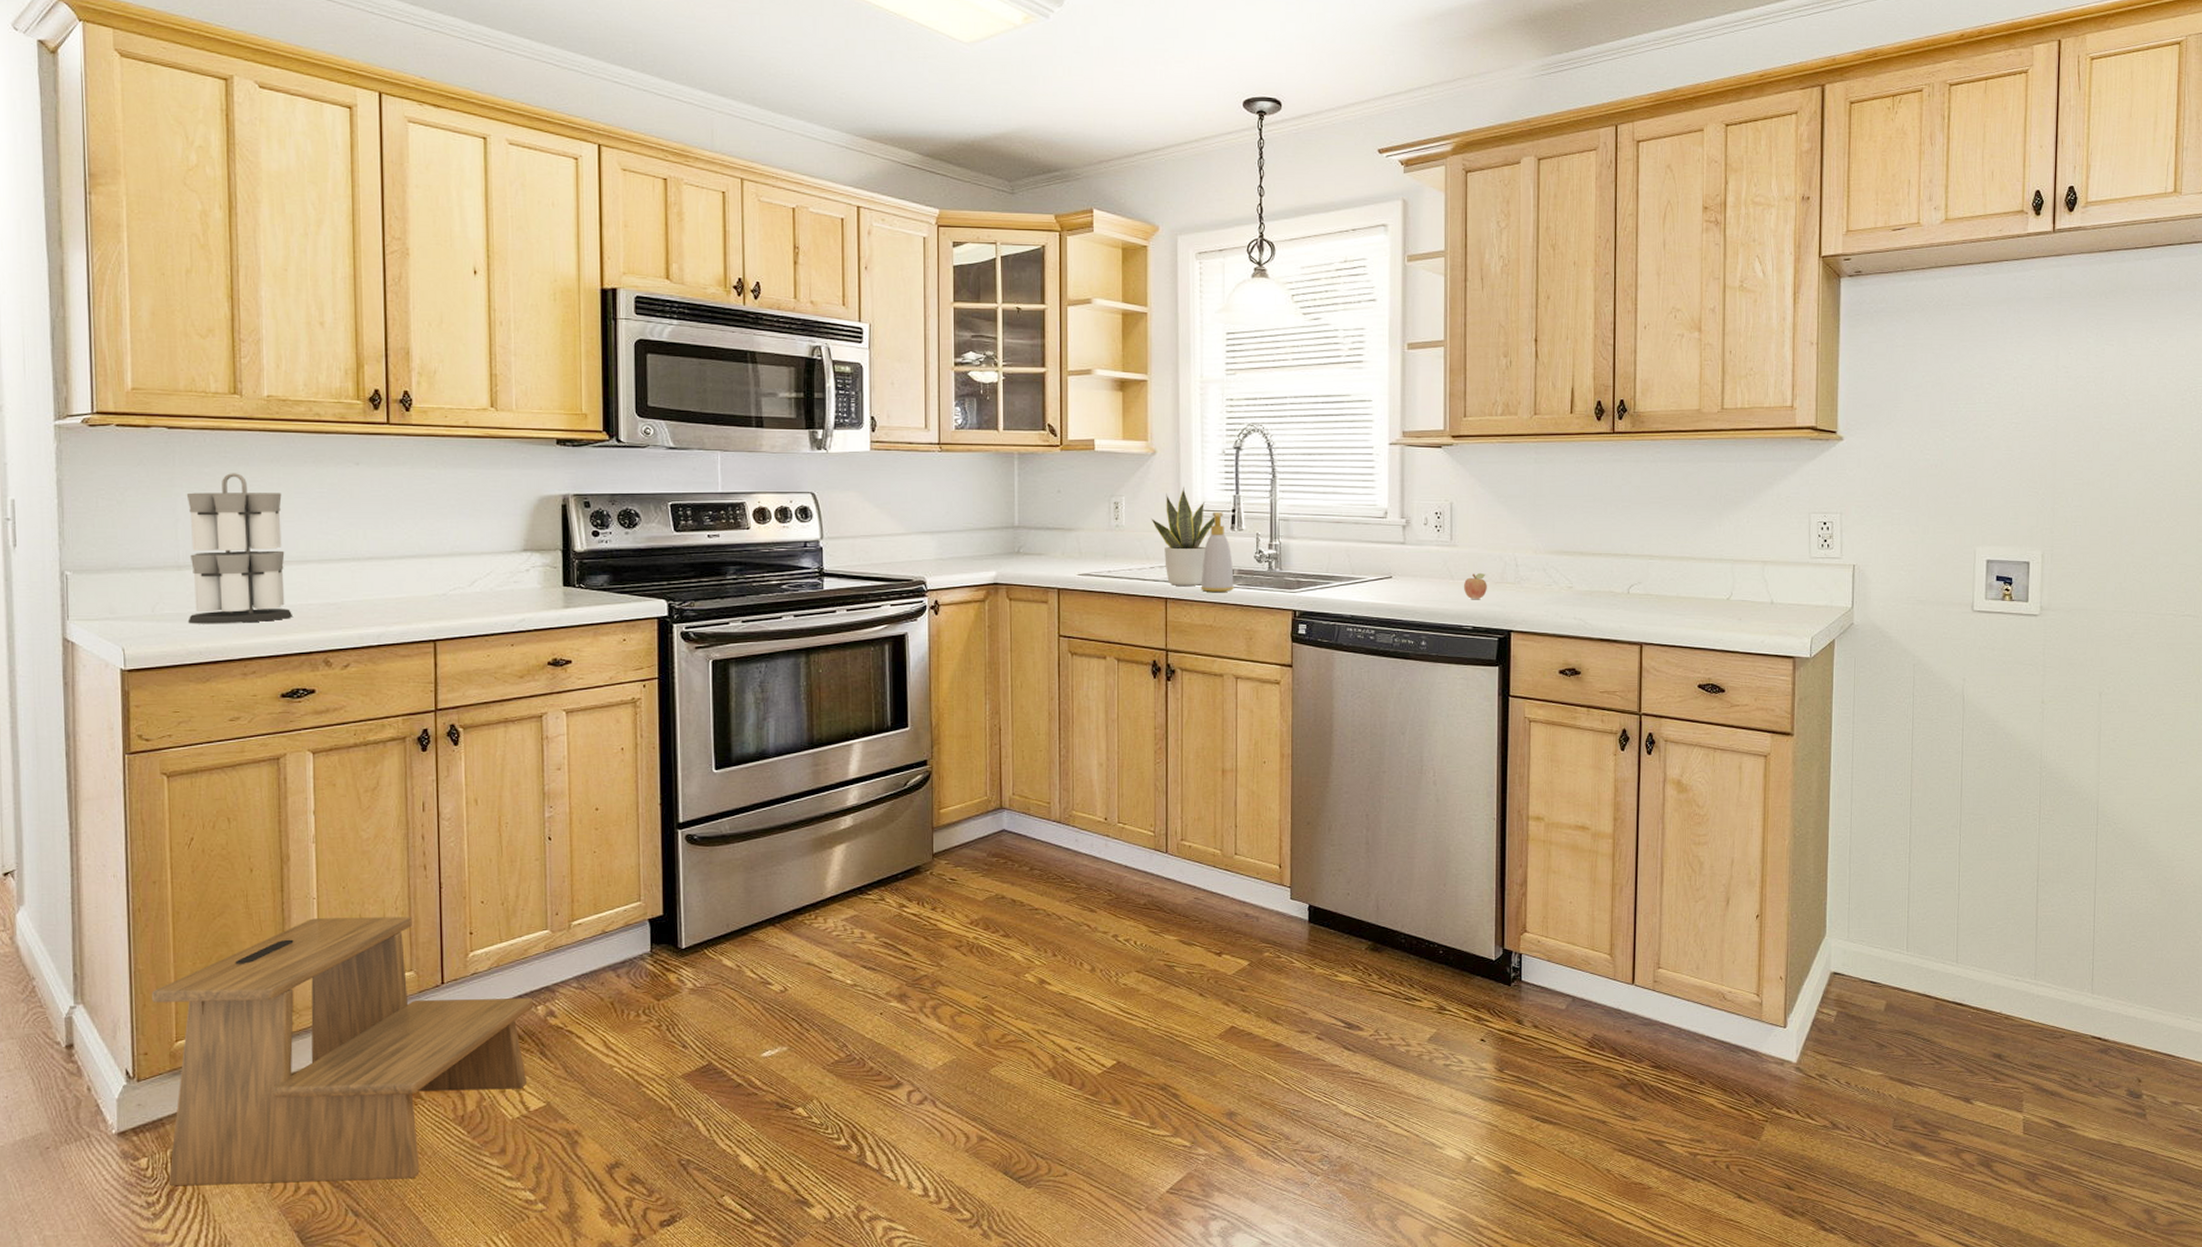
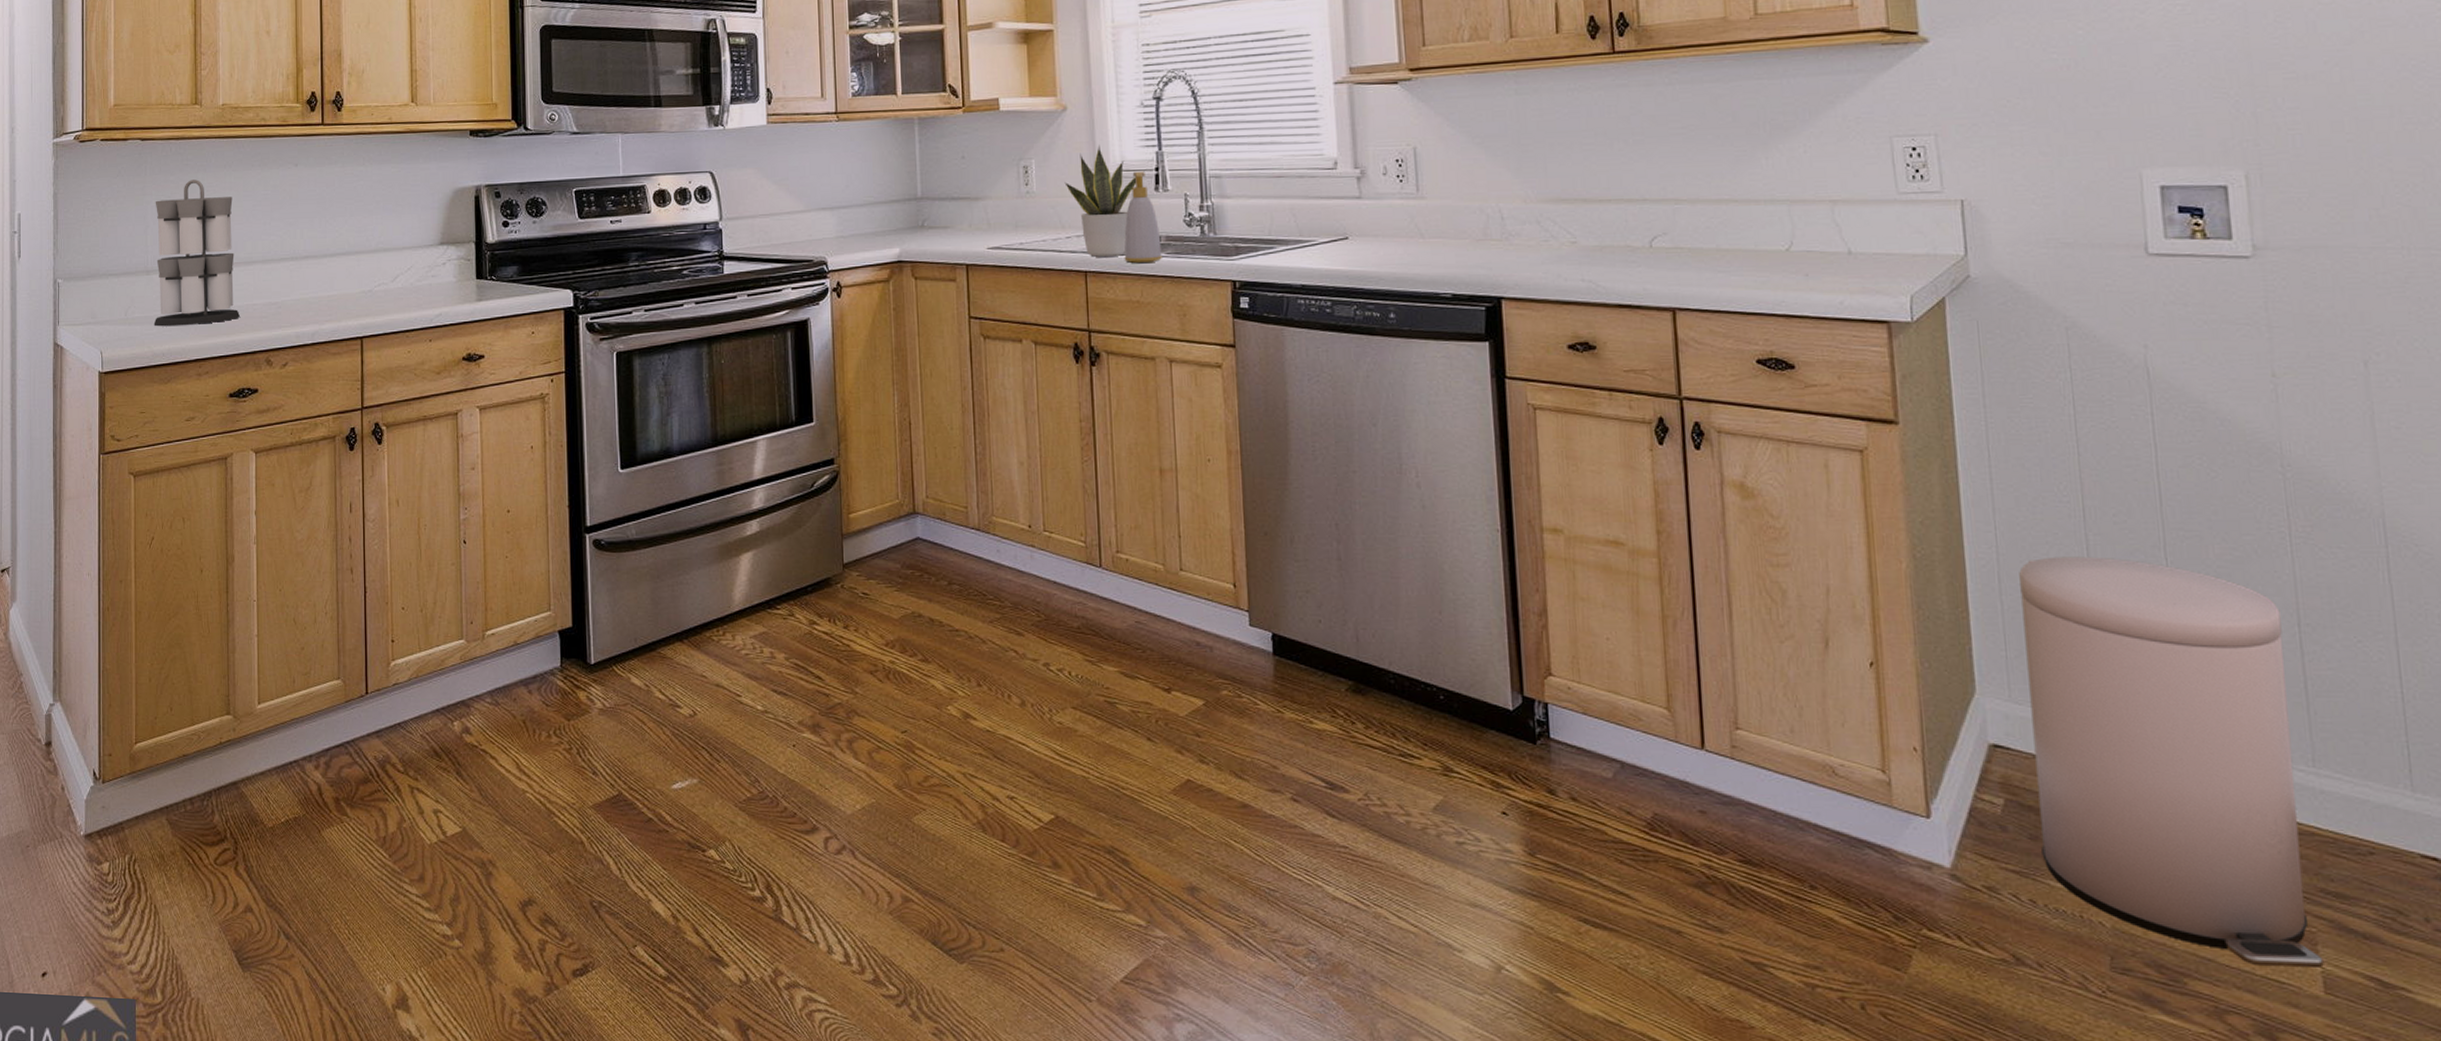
step stool: present [152,917,534,1187] -> none [117,621,450,903]
fruit: present [1463,572,1487,600] -> none [1436,228,1467,262]
pedal bin: none [1857,834,2027,1119] -> present [2019,556,2324,969]

